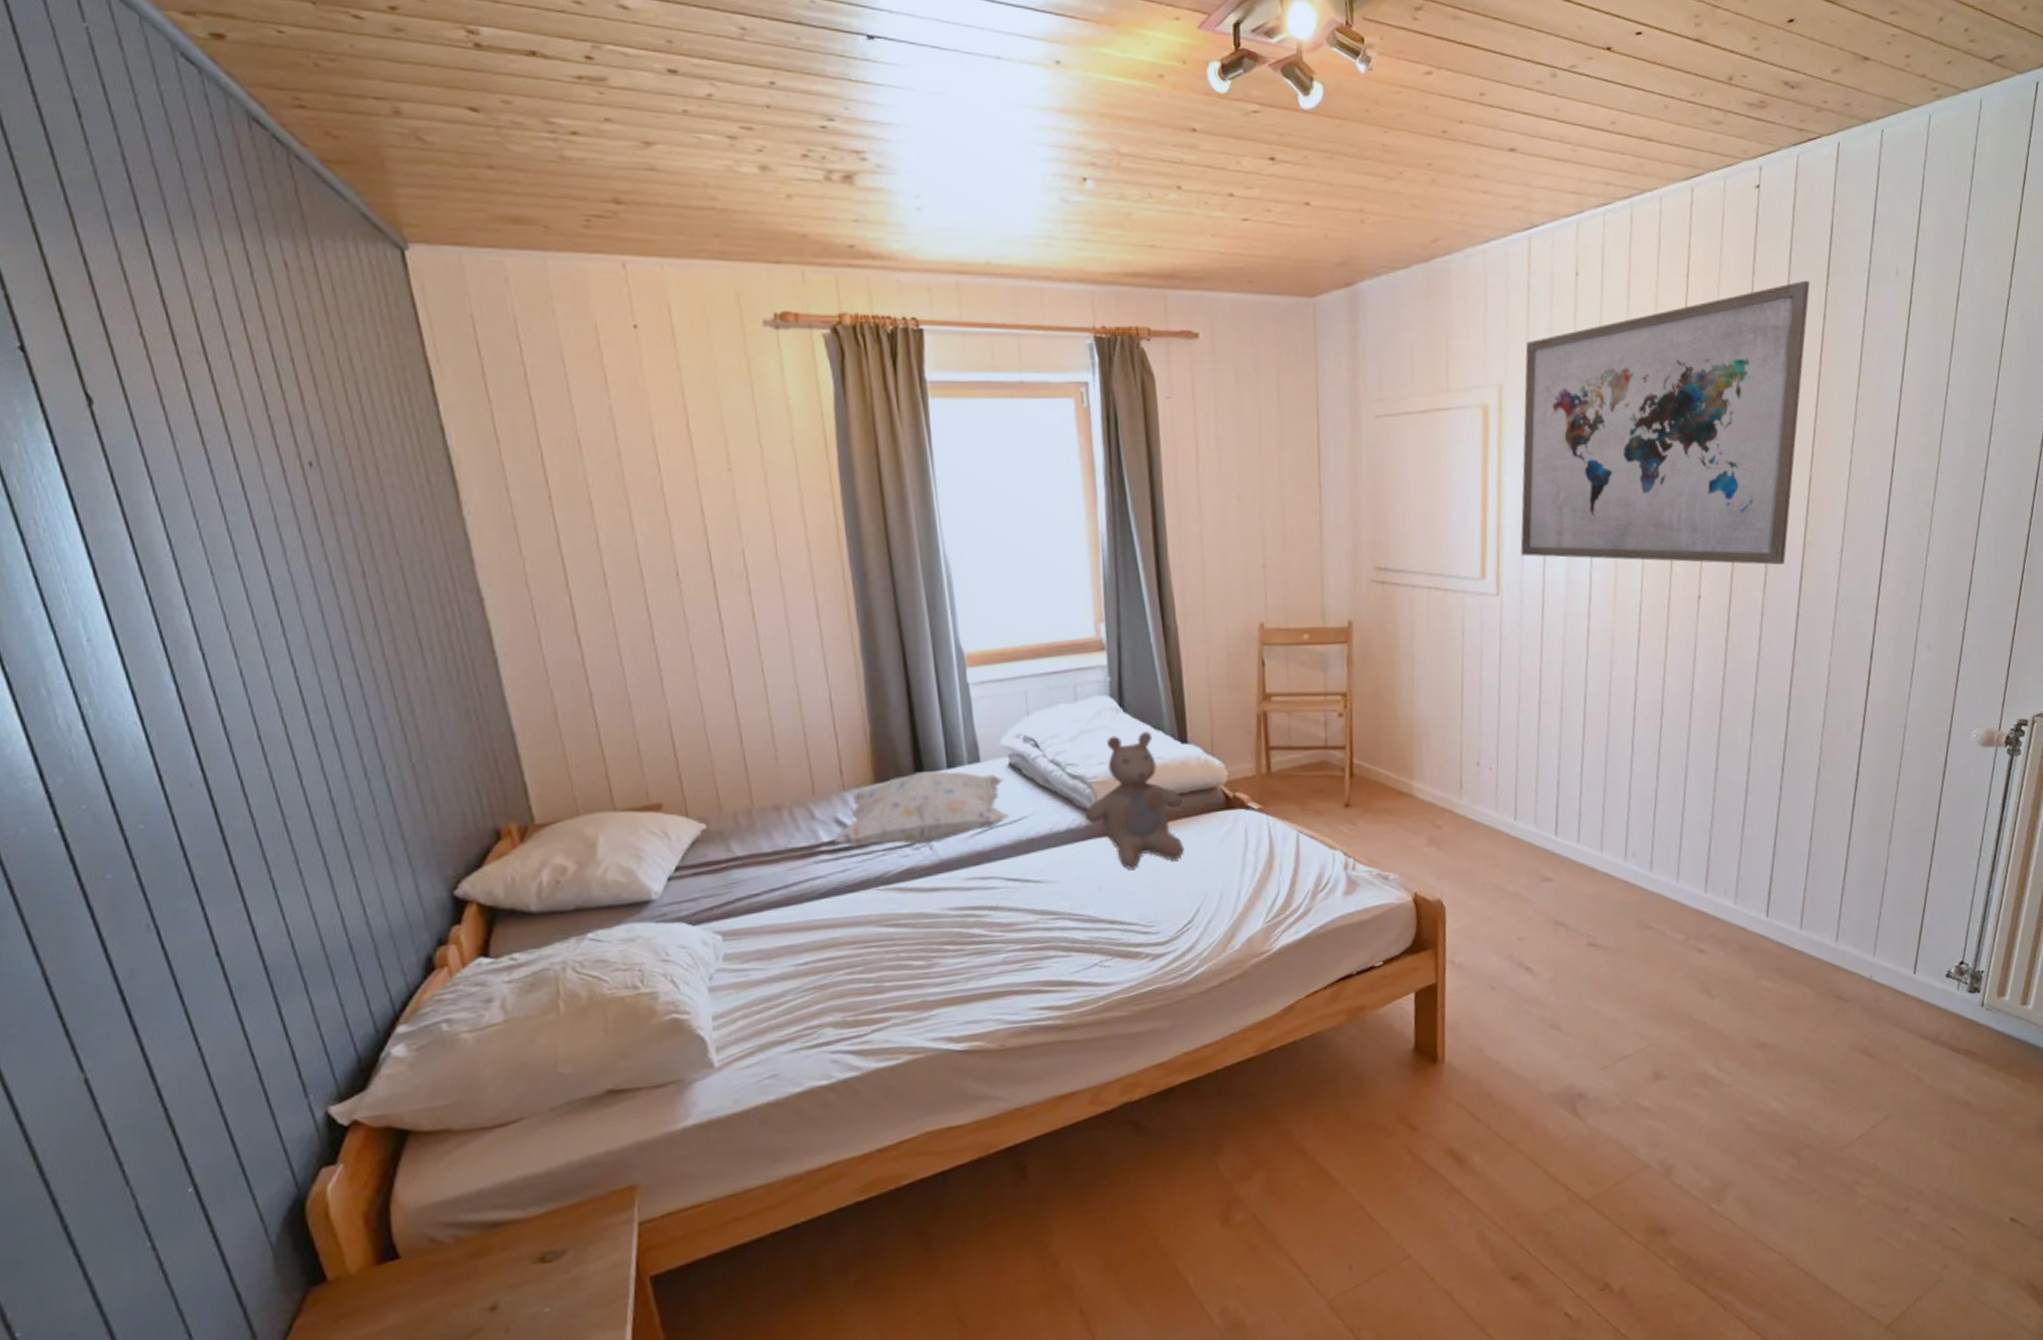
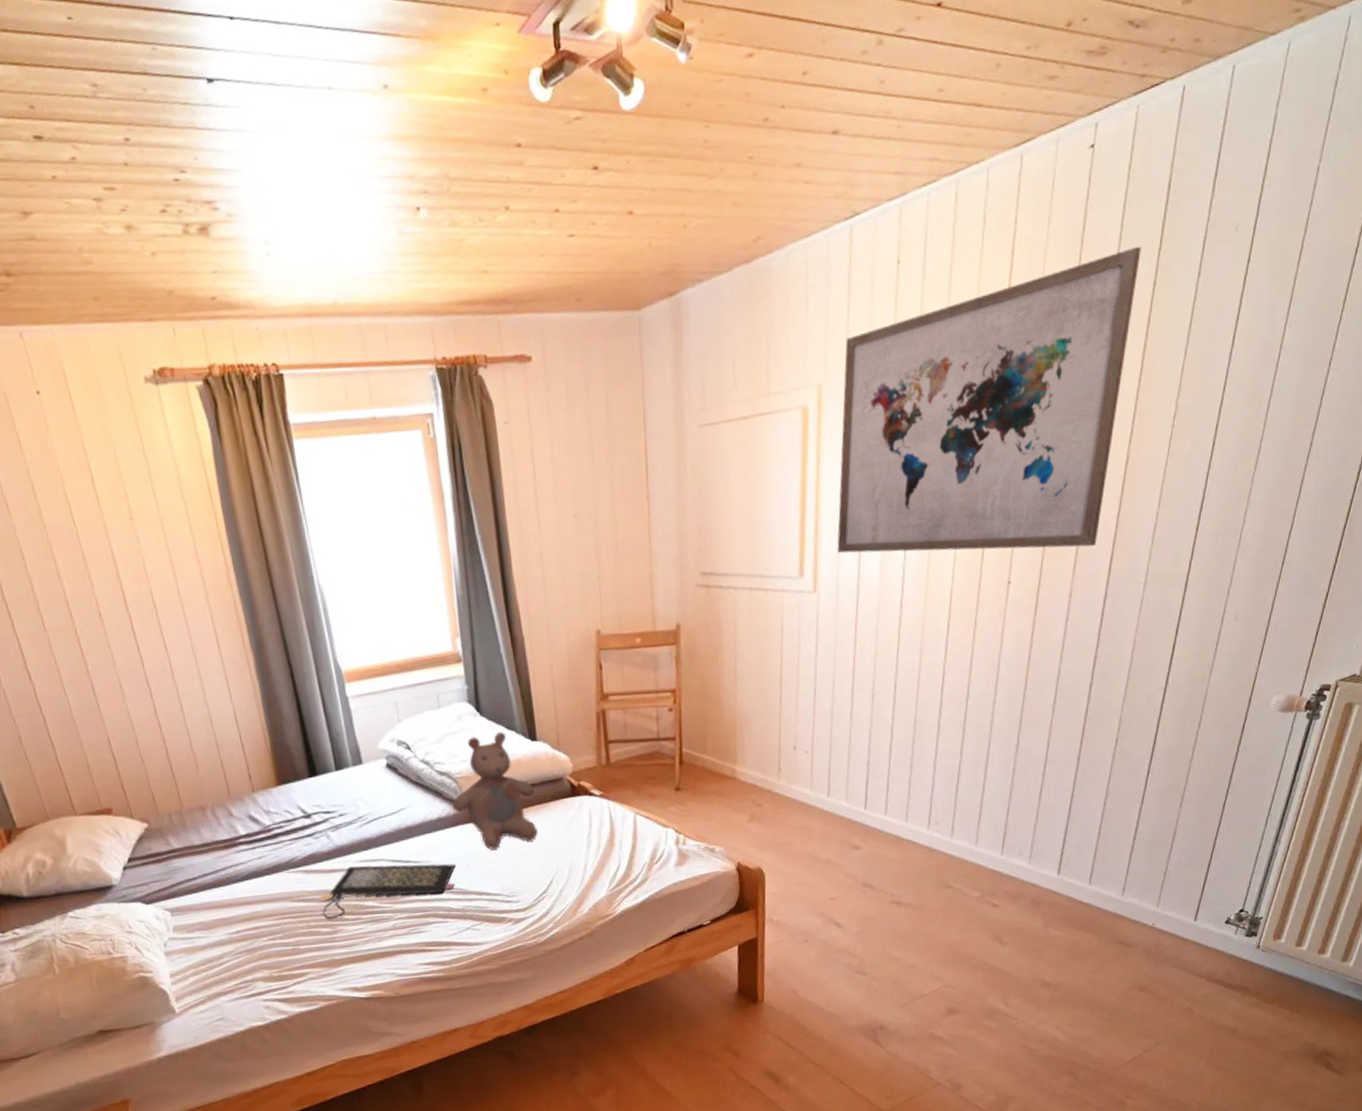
decorative pillow: present [835,770,1008,847] -> none [250,772,389,839]
clutch bag: none [914,883,1084,951] -> present [319,863,456,920]

